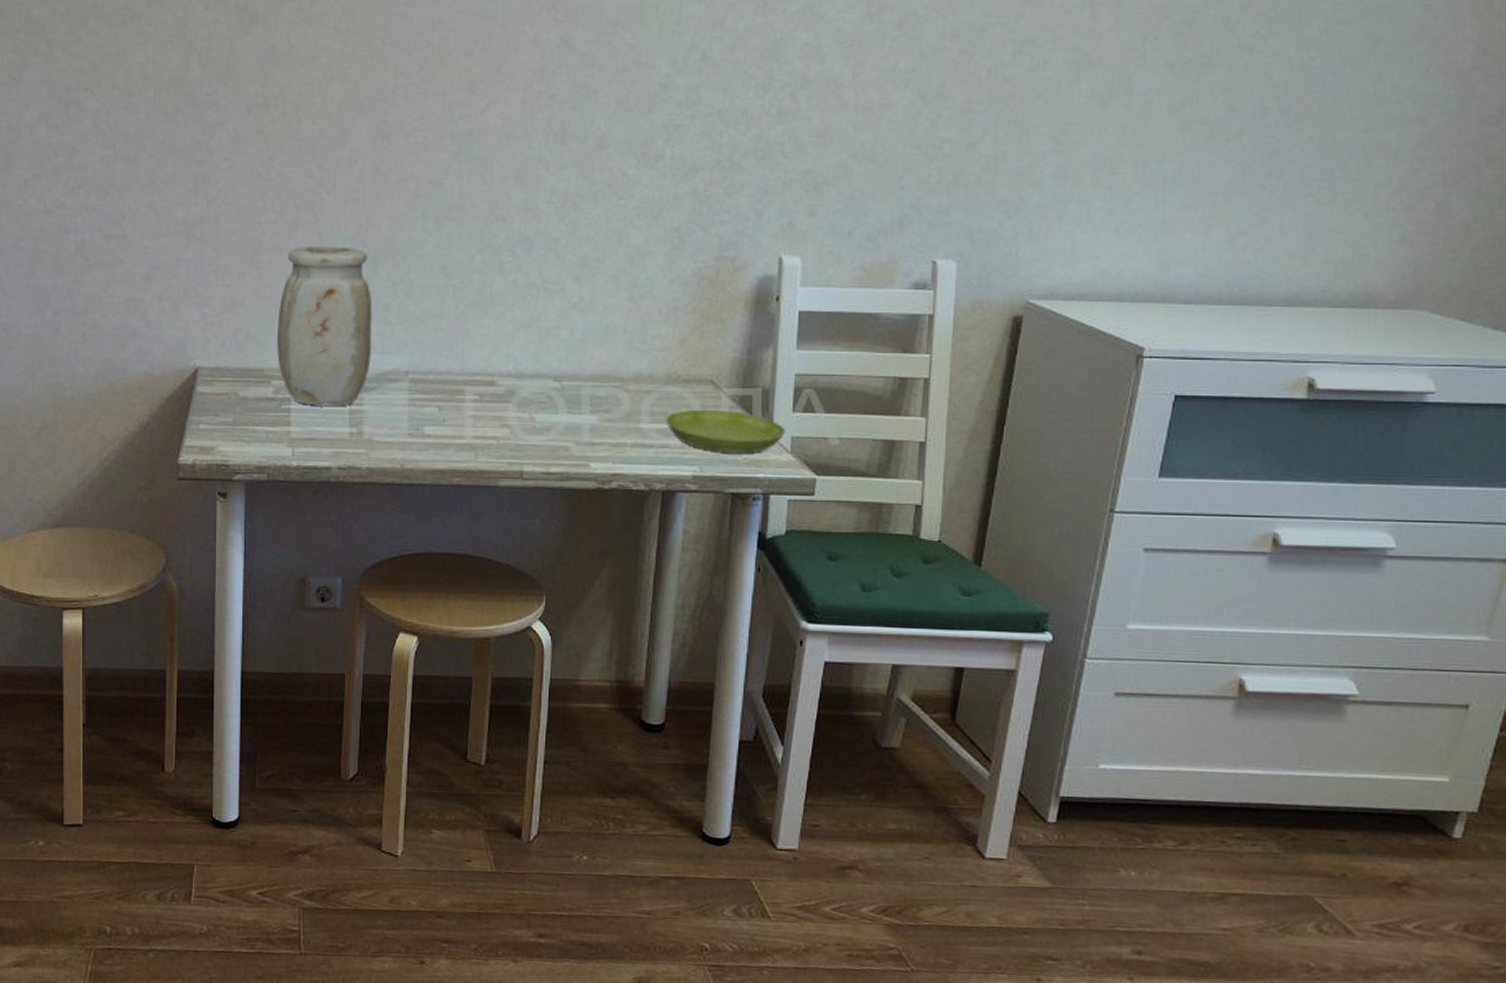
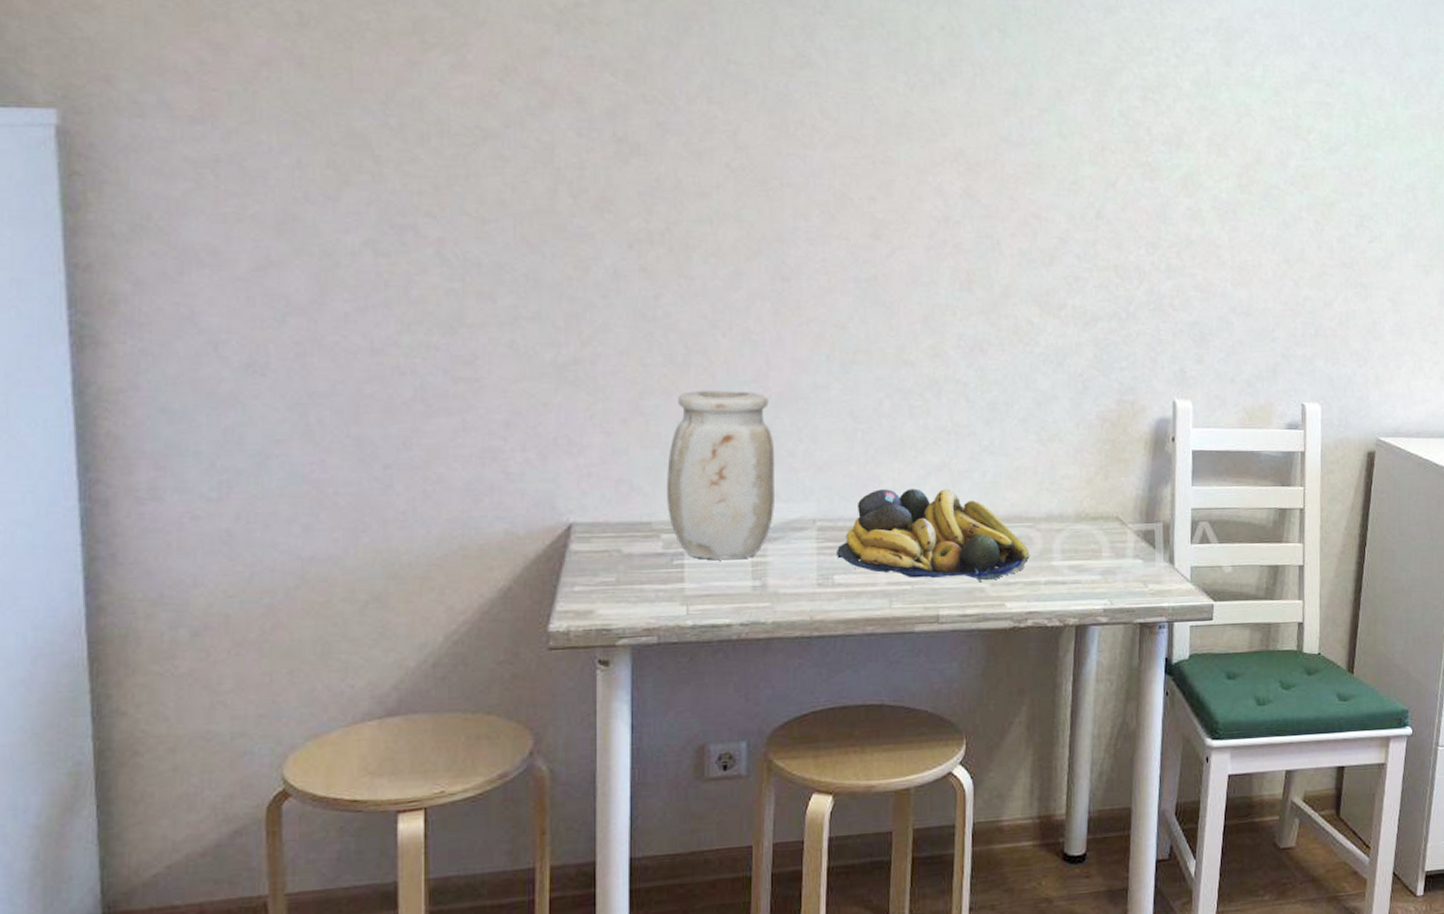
fruit bowl: none [427,344,617,440] -> present [837,488,1030,581]
saucer: present [666,409,785,454] -> none [1076,544,1185,586]

